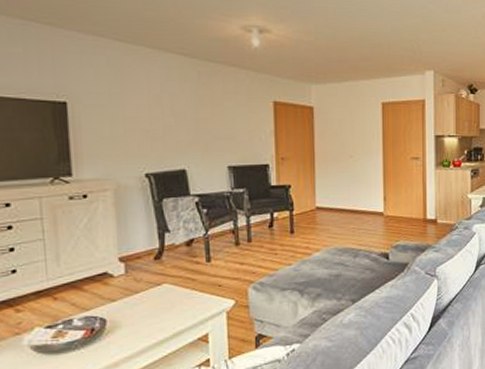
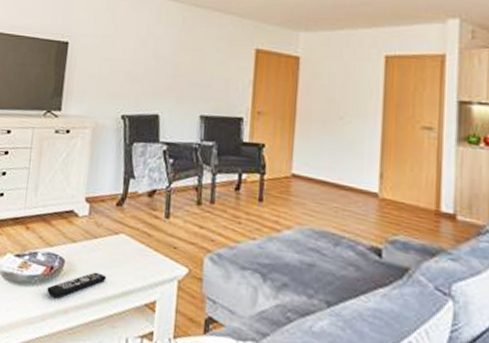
remote control: none [91,322,155,356] -> present [47,272,107,298]

